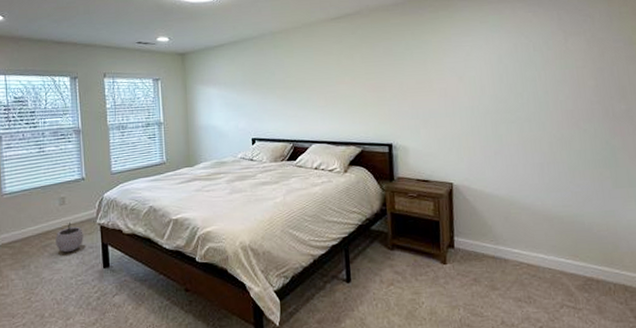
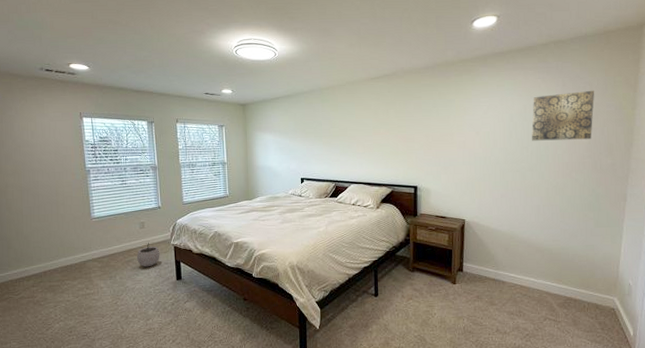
wall art: none [524,23,599,86] -> present [532,90,594,141]

